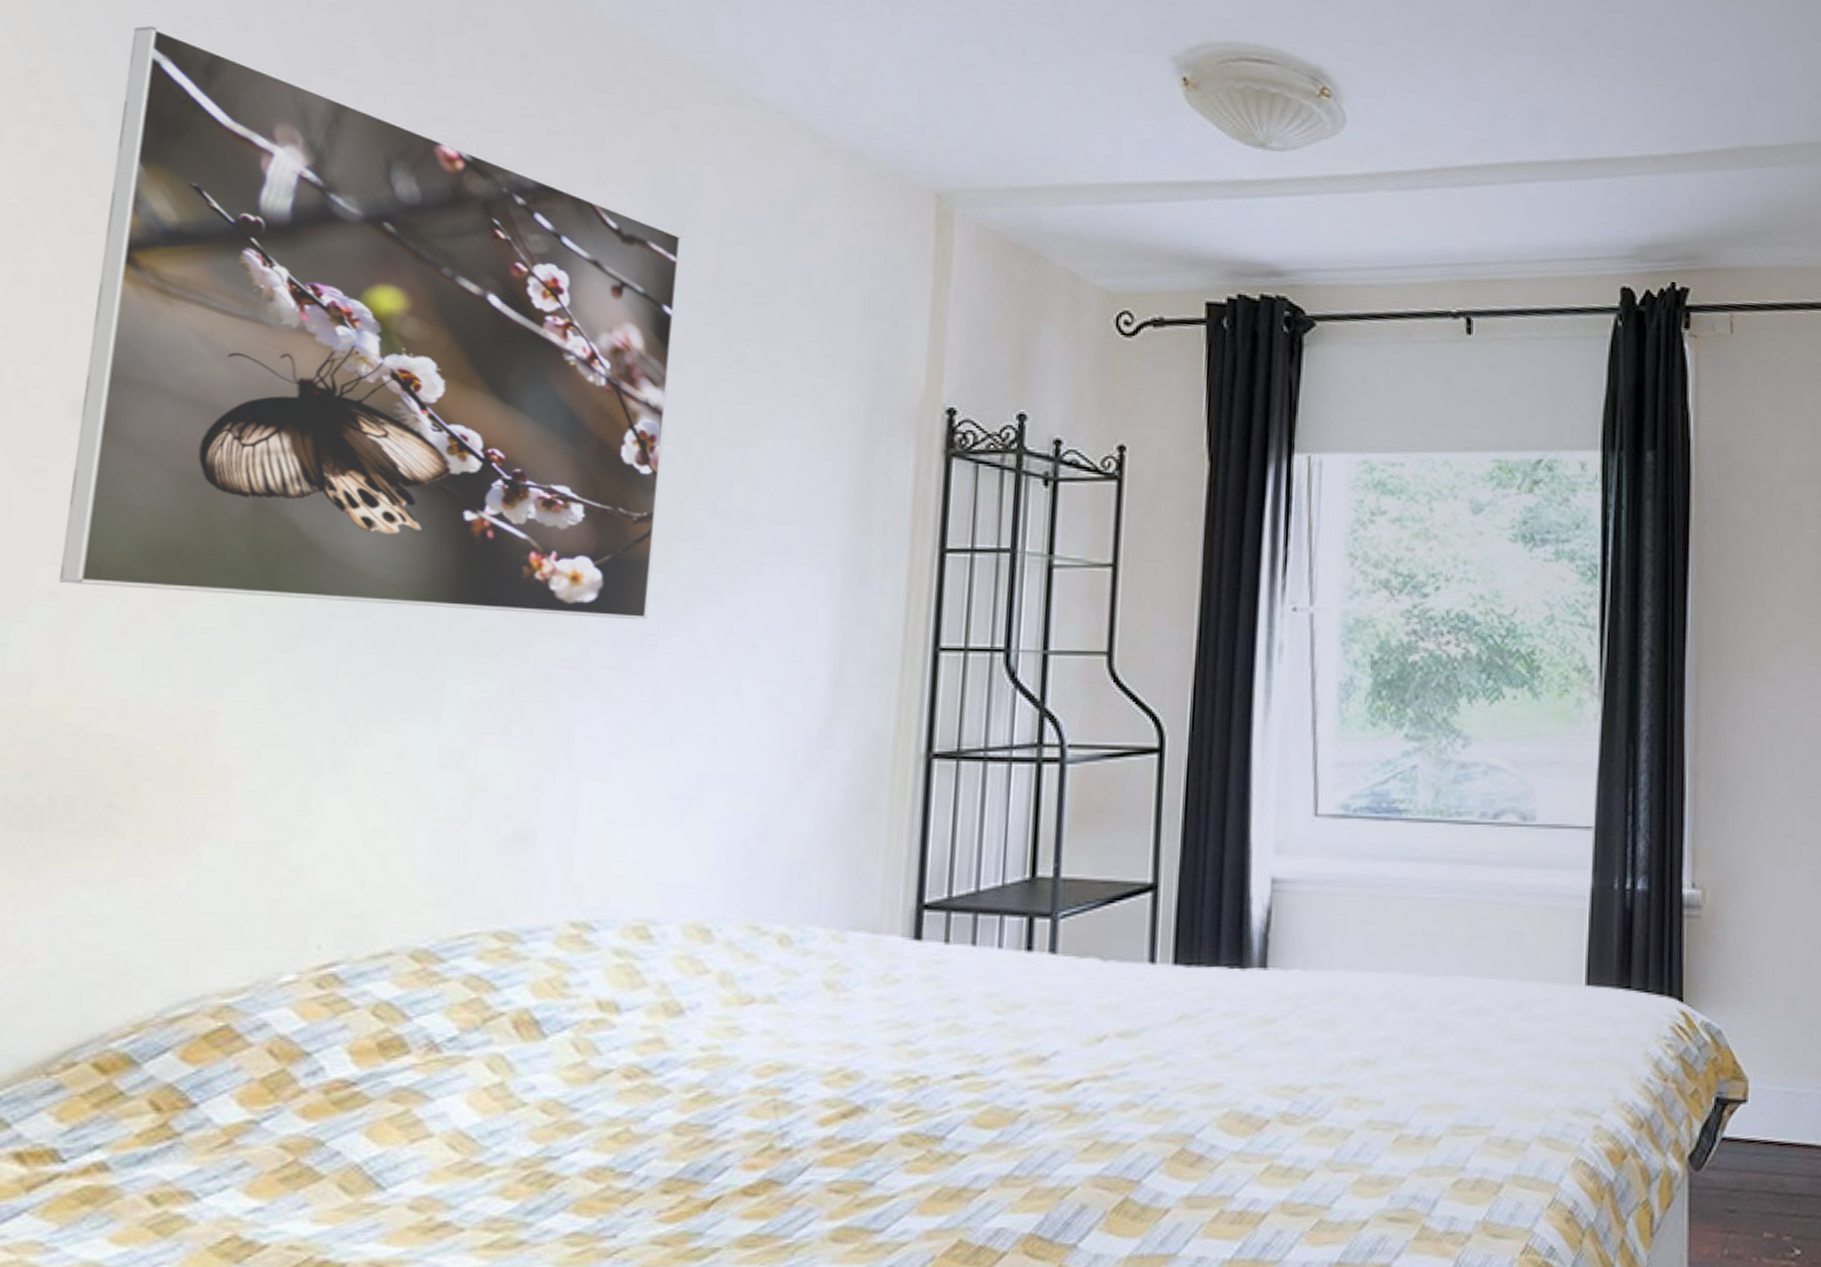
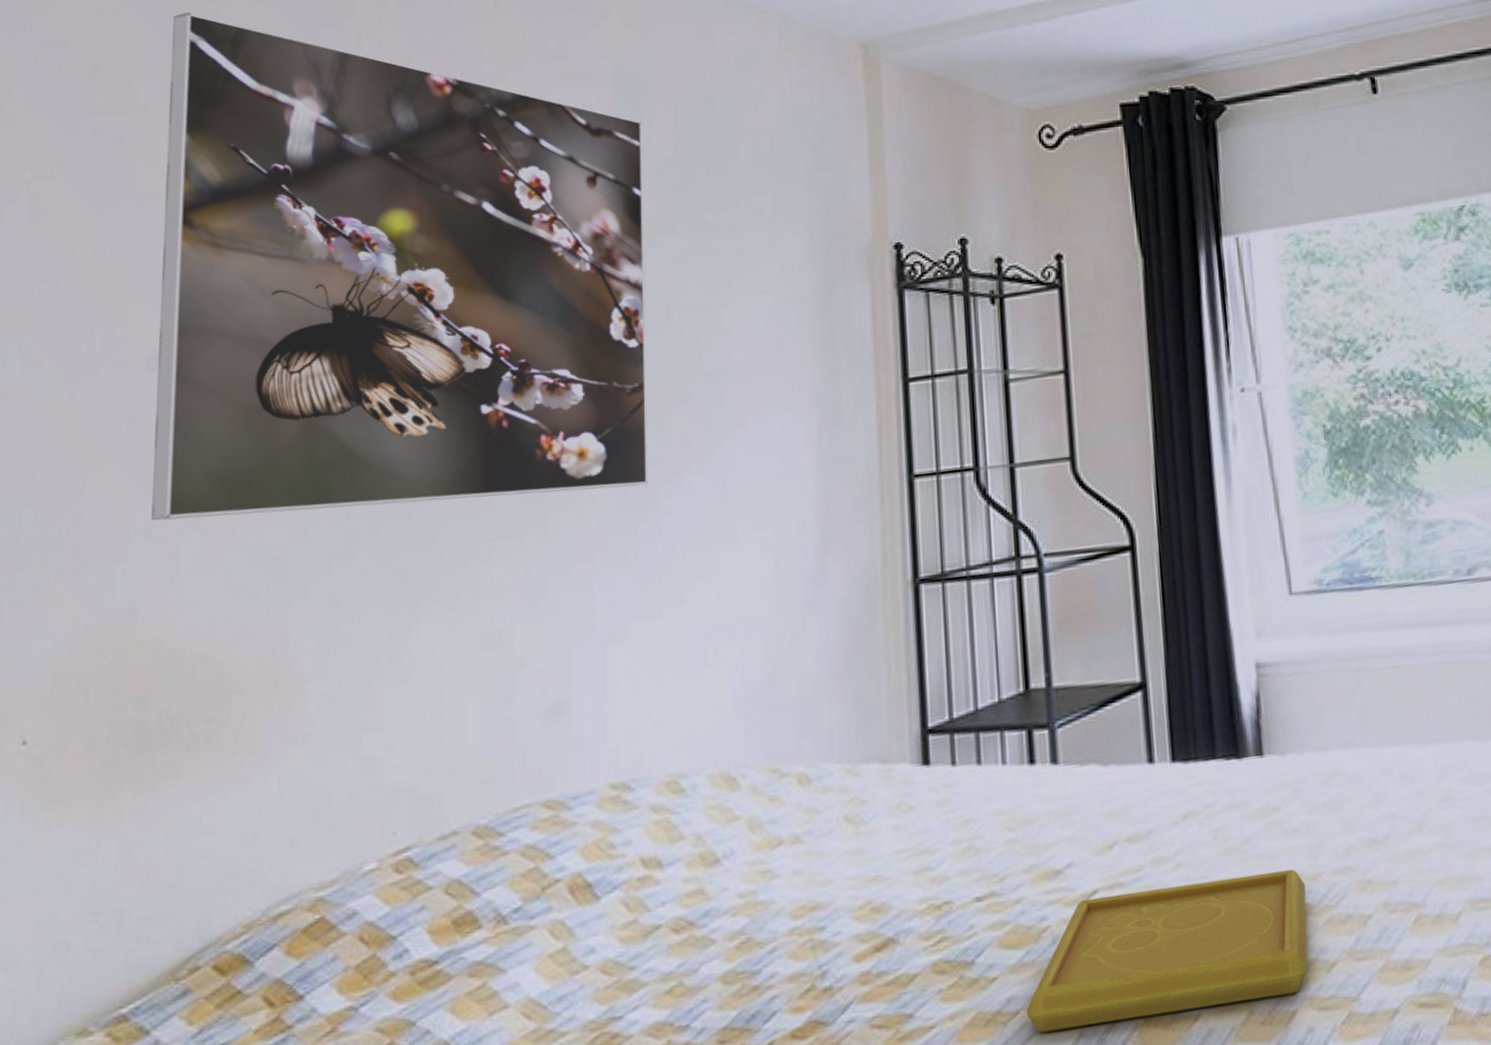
serving tray: none [992,1079,1293,1212] -> present [1026,869,1308,1033]

